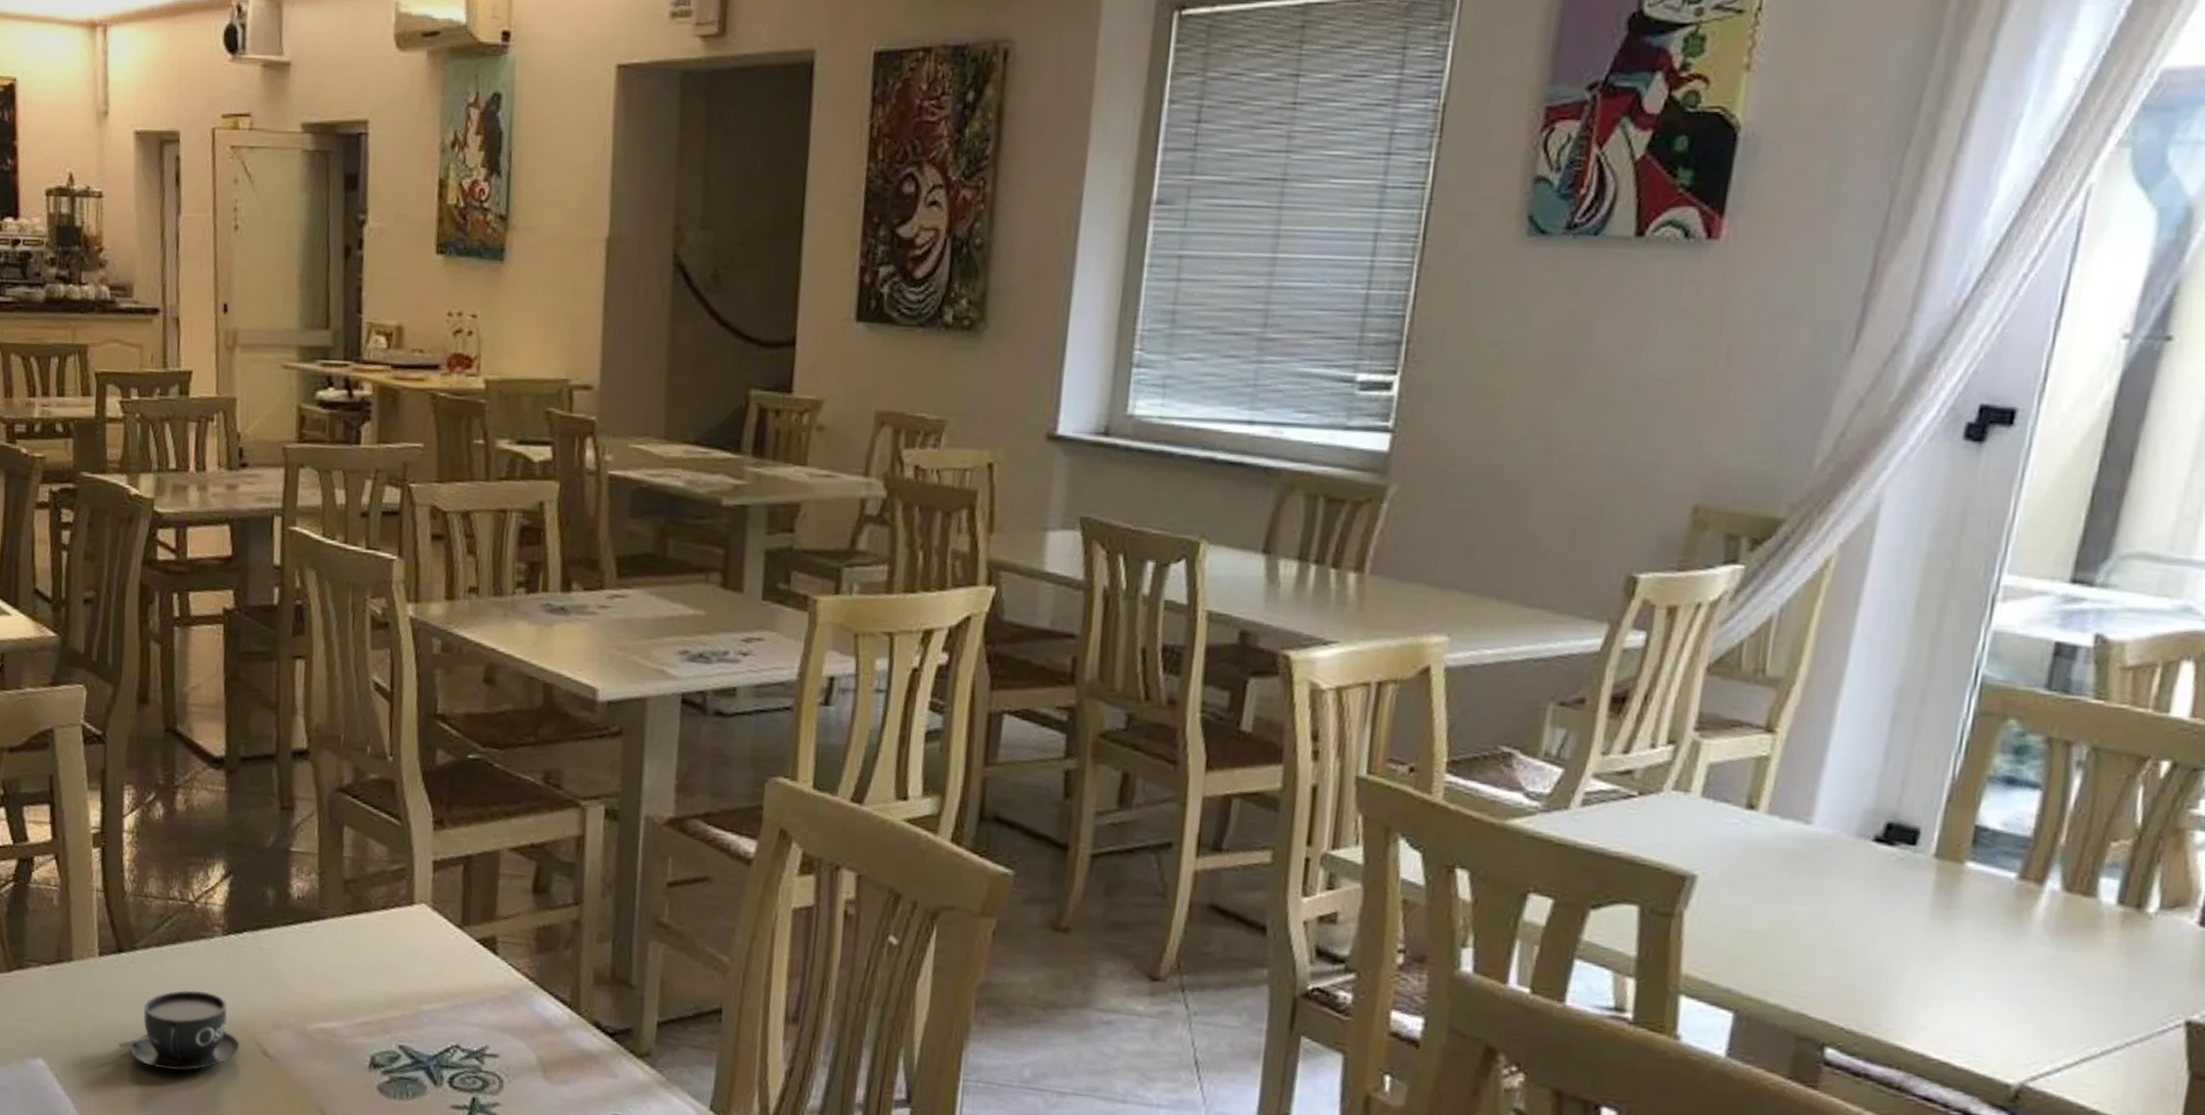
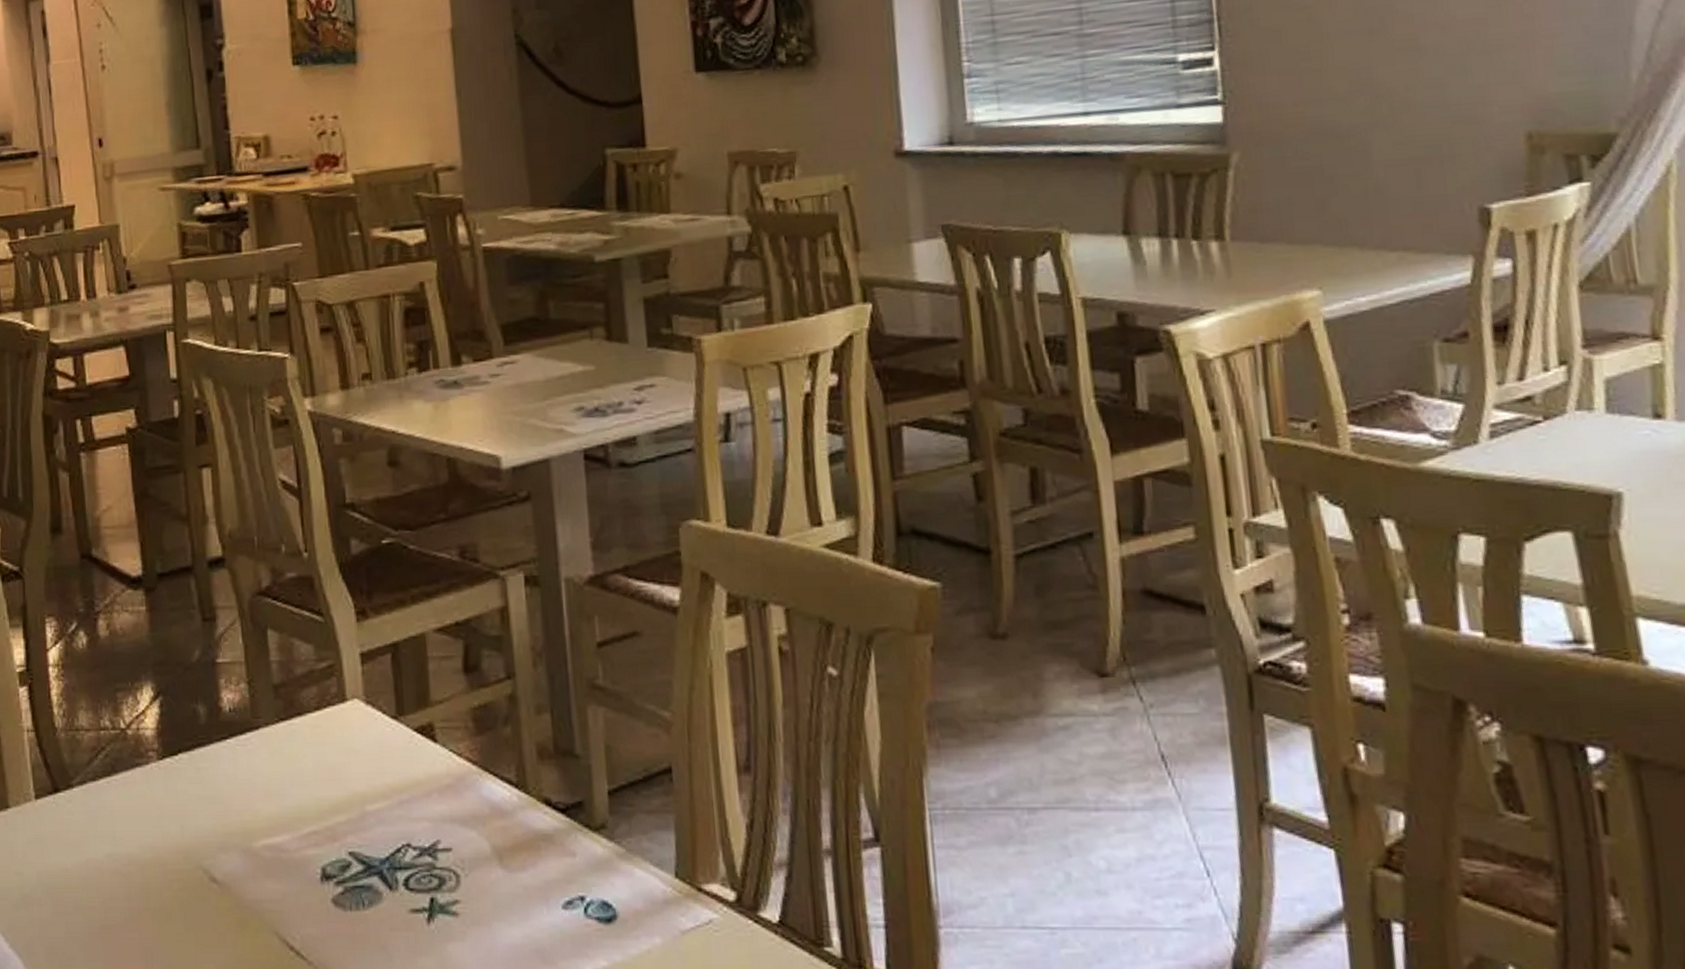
teacup: present [118,990,241,1071] -> none [63,822,188,912]

